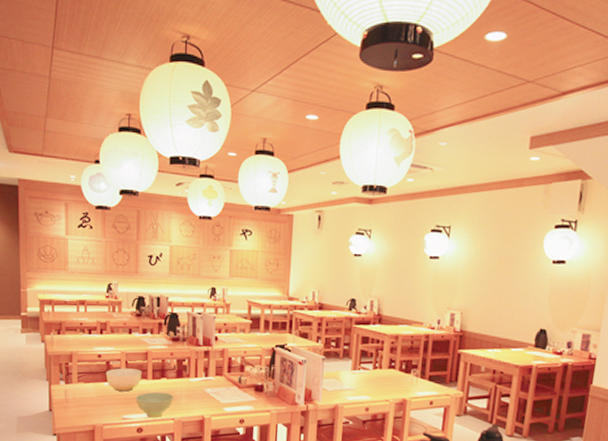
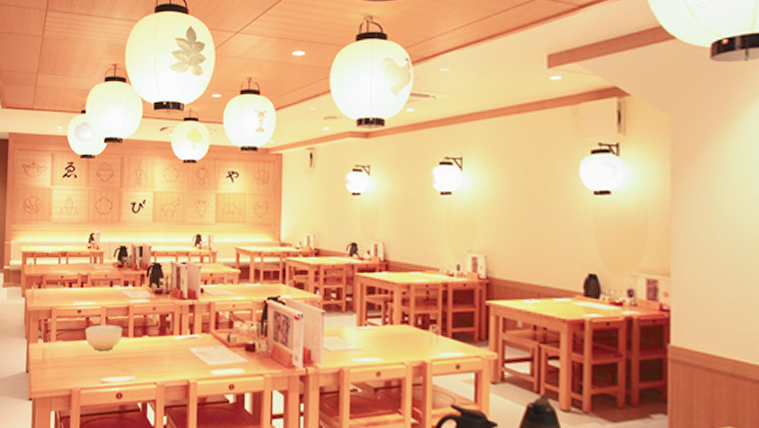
bowl: present [135,391,174,418] -> none [114,351,157,382]

